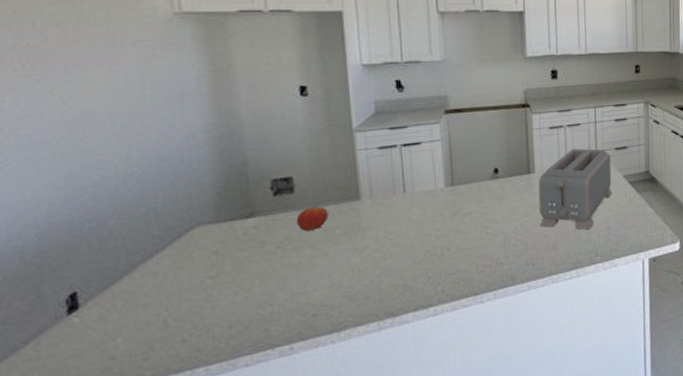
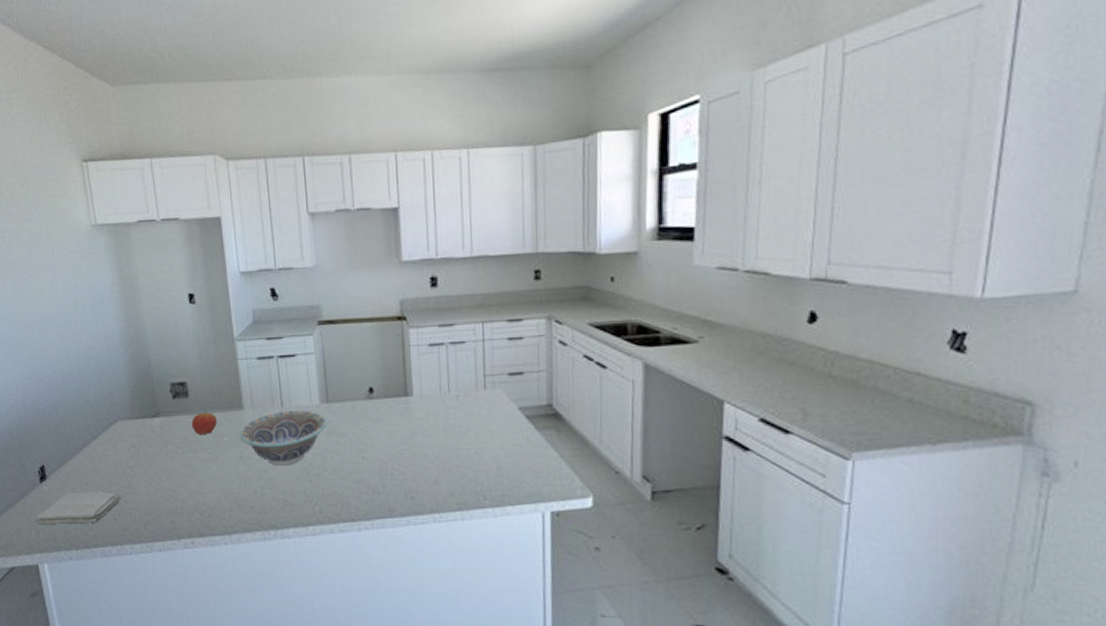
washcloth: none [52,308,195,368] -> present [34,490,121,525]
decorative bowl: none [354,195,452,253] -> present [239,410,327,466]
toaster: present [538,148,613,230] -> none [417,371,505,468]

